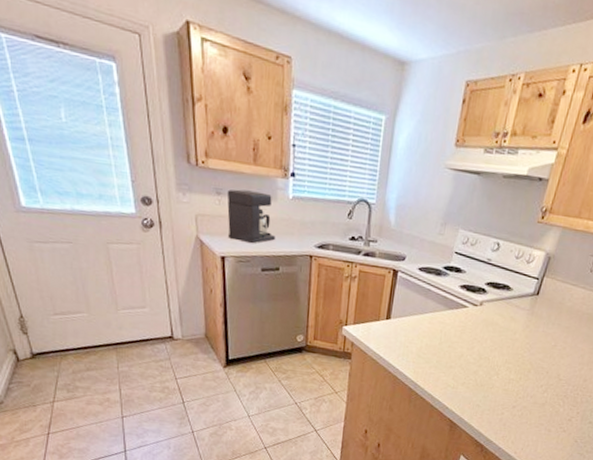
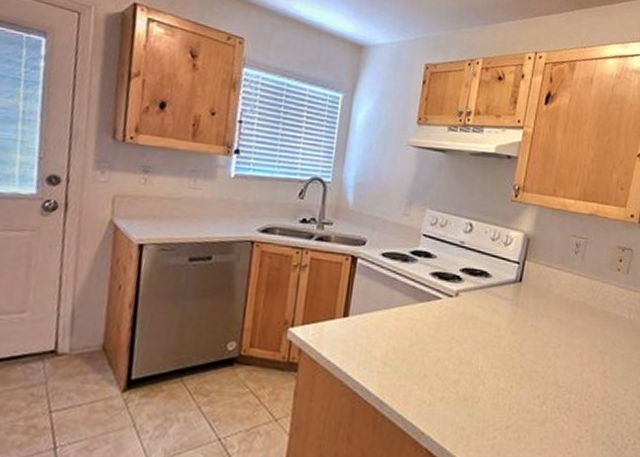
coffee maker: present [227,189,276,244] -> none [150,167,211,229]

